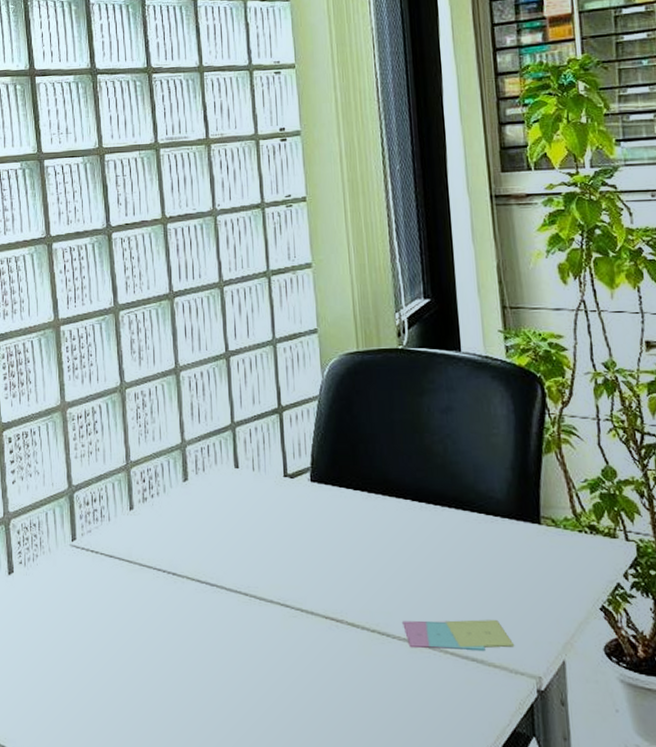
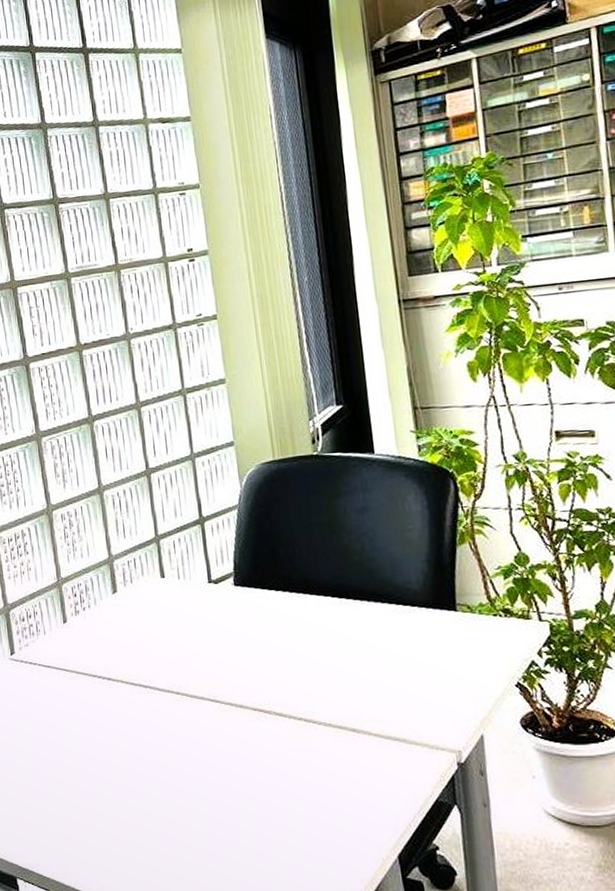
sticky notes: present [403,619,513,650] -> none [327,702,434,731]

